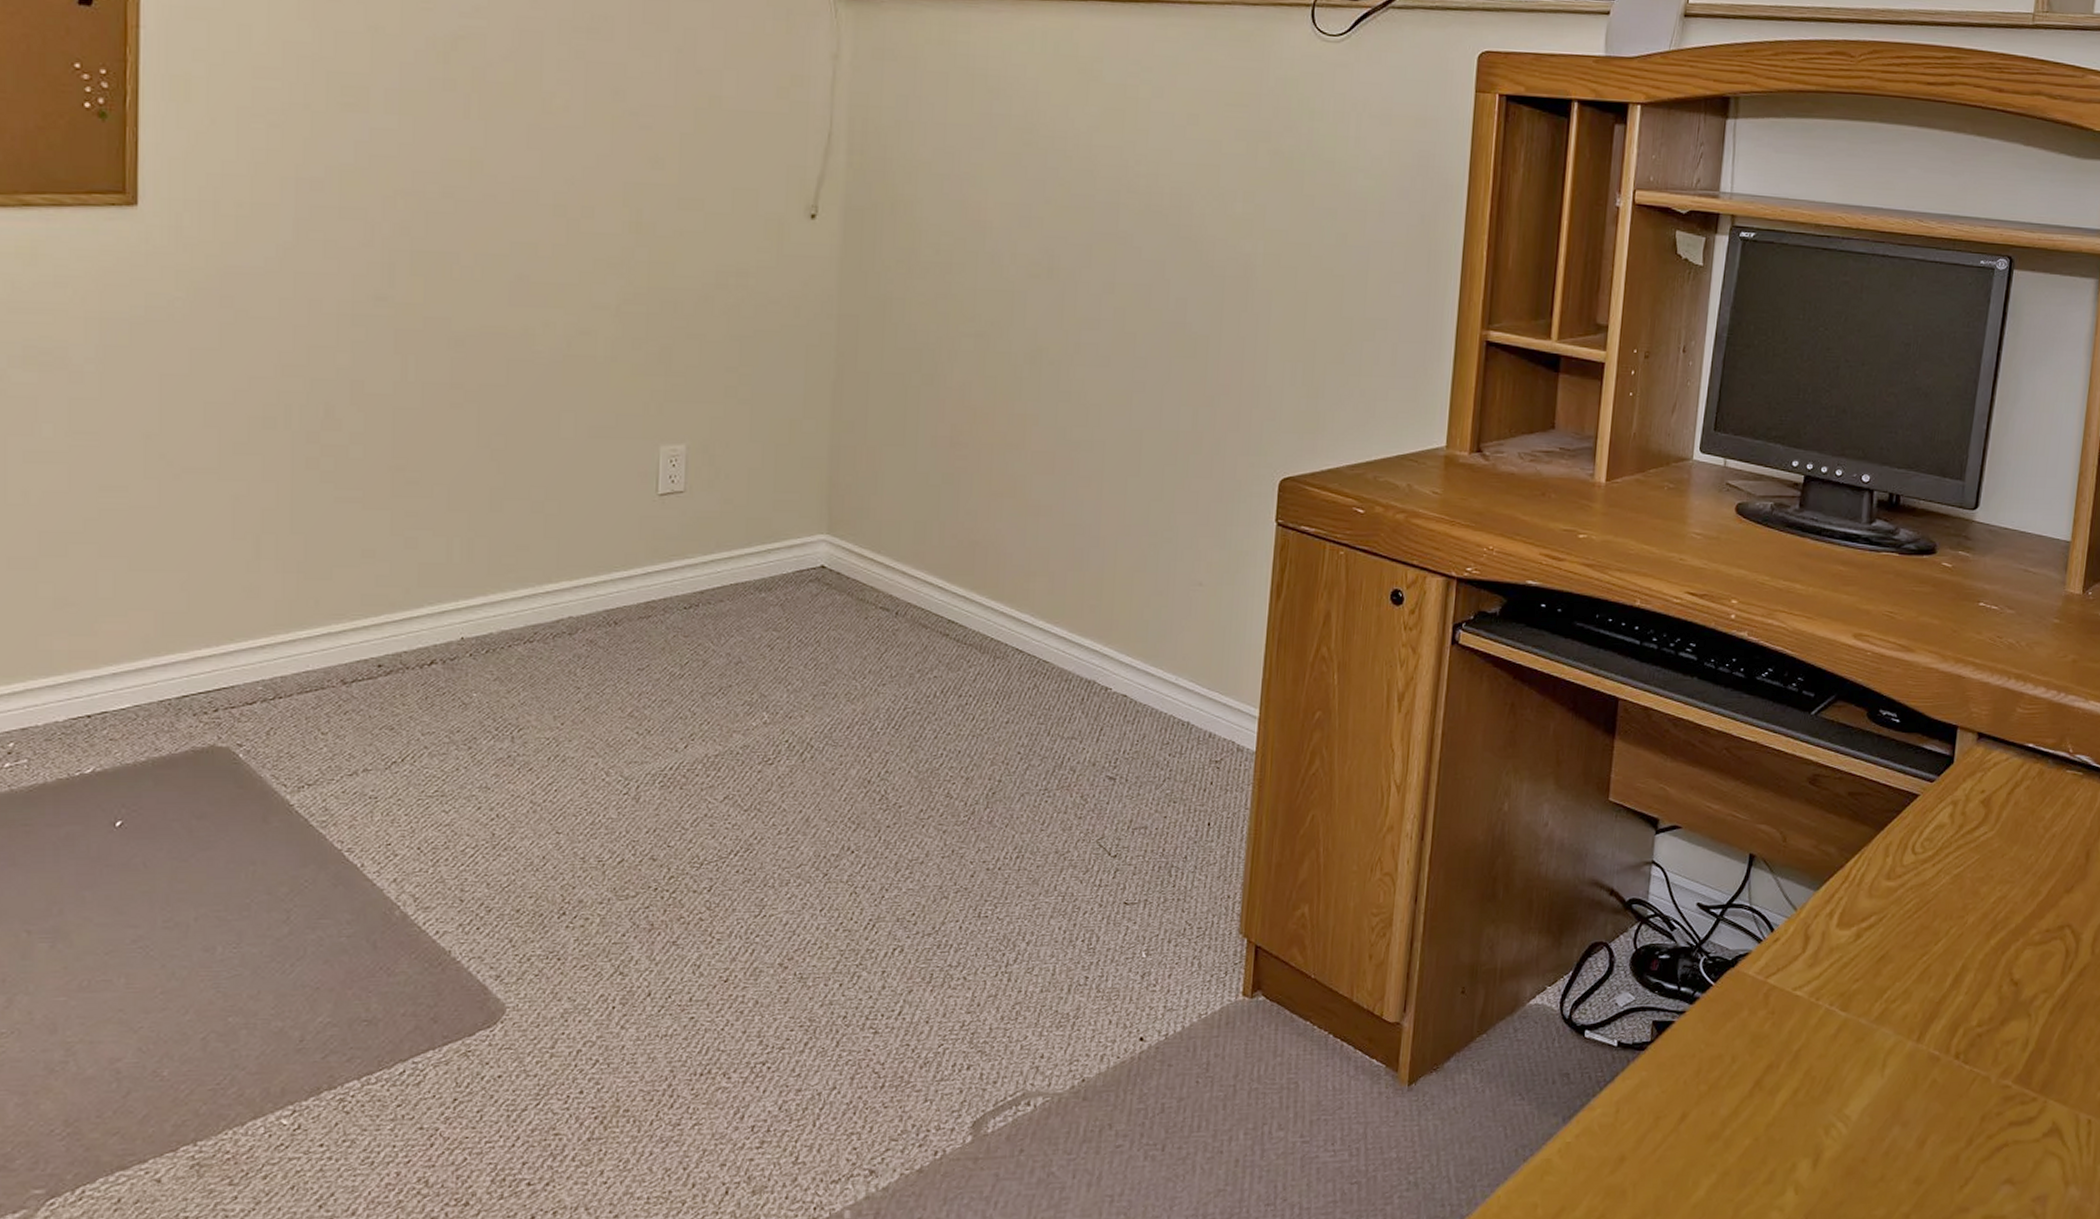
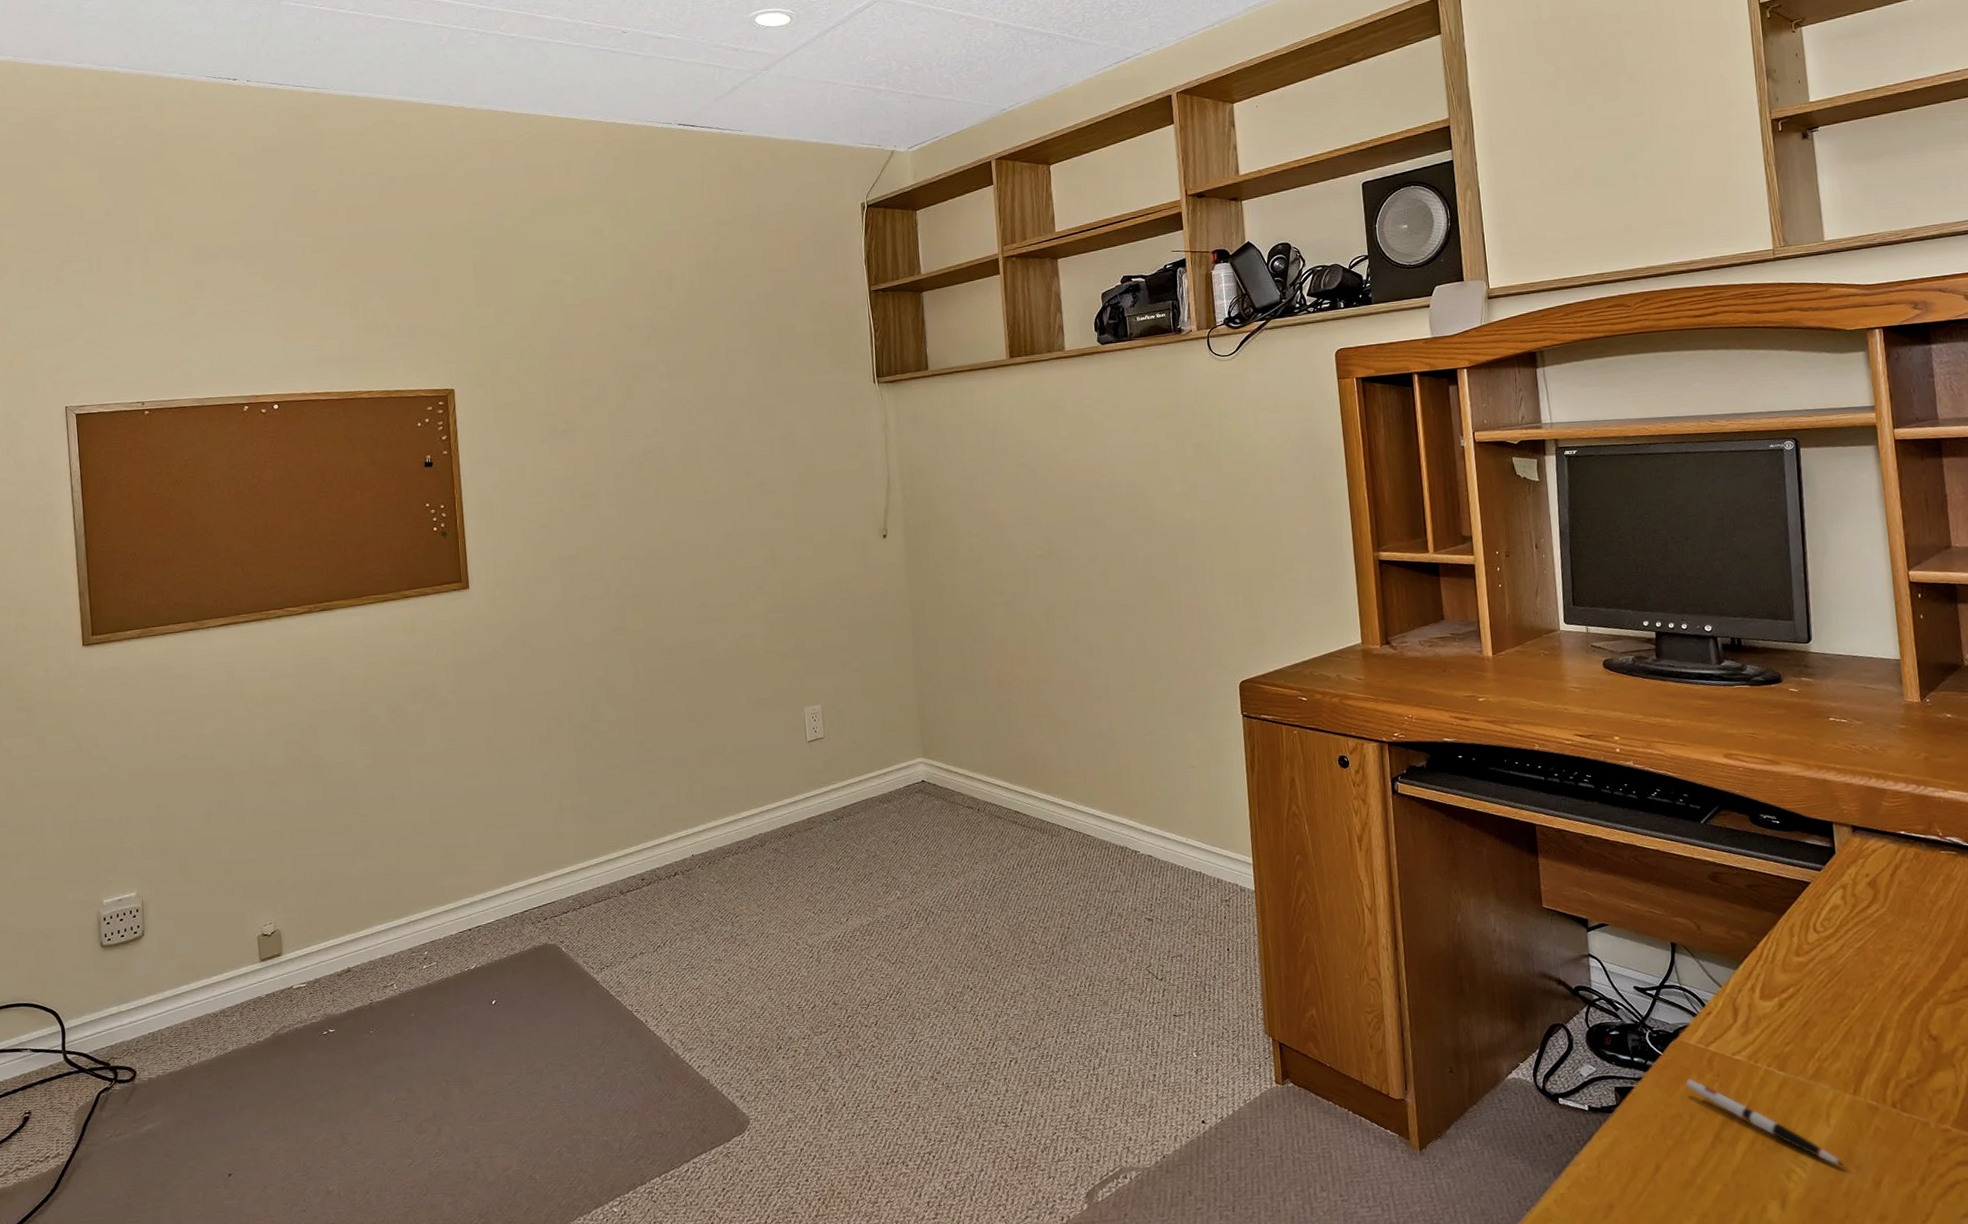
pen: none [1734,1015,1890,1123] -> present [1686,1079,1844,1167]

